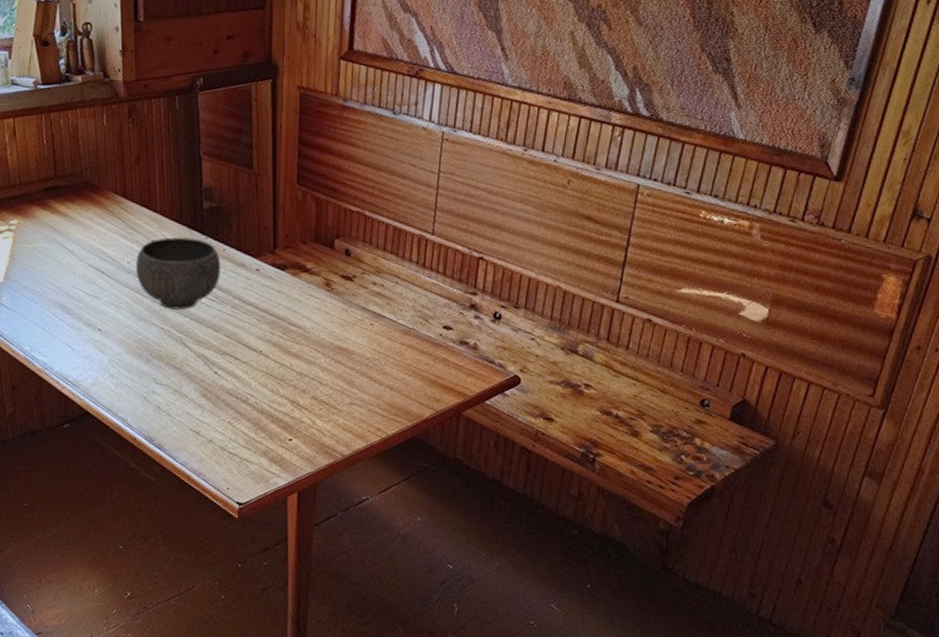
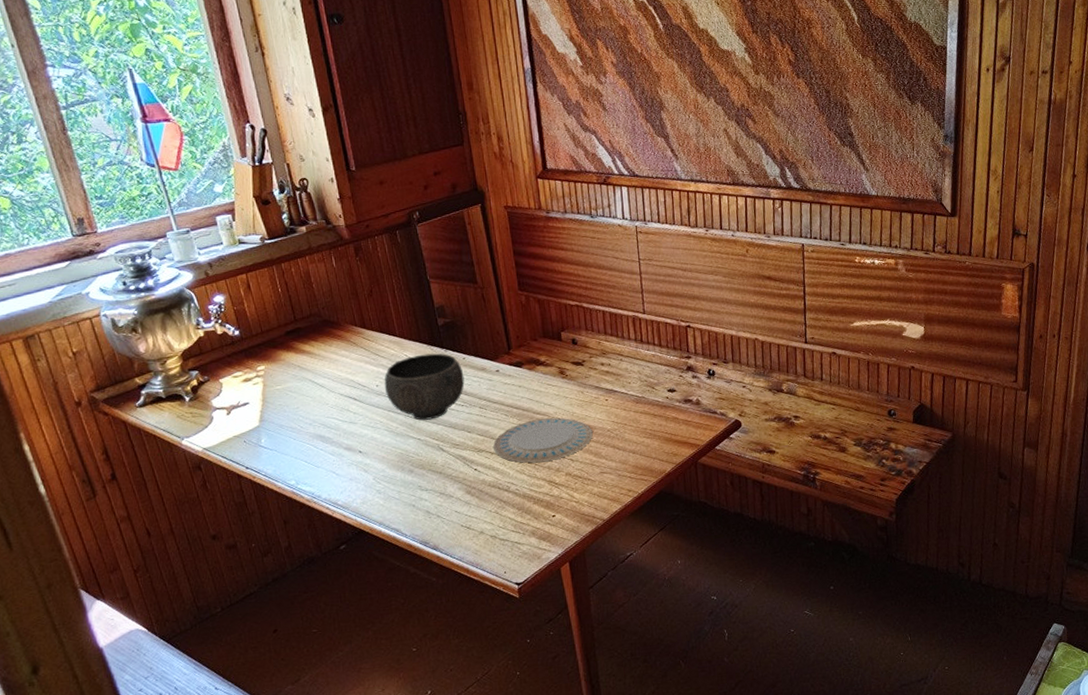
plate: none [239,331,350,379] -> present [493,417,593,463]

